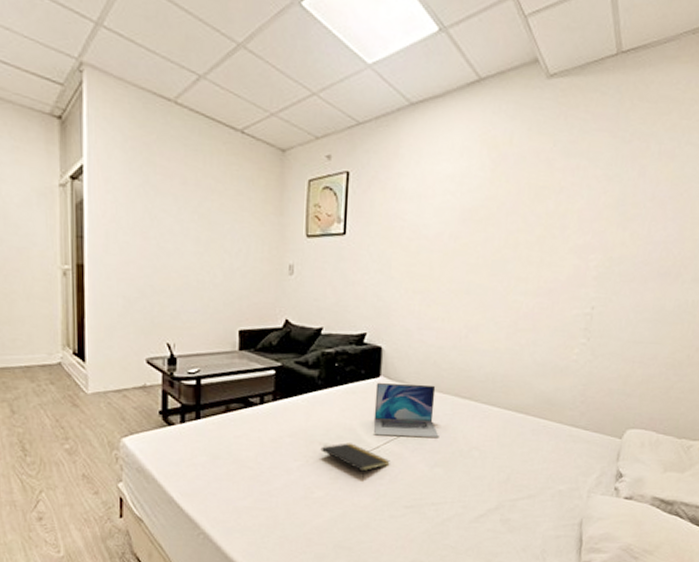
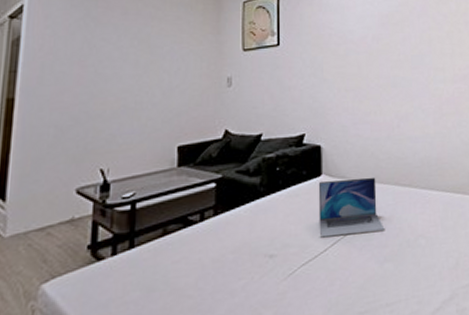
notepad: present [320,443,390,479] -> none [266,250,339,289]

